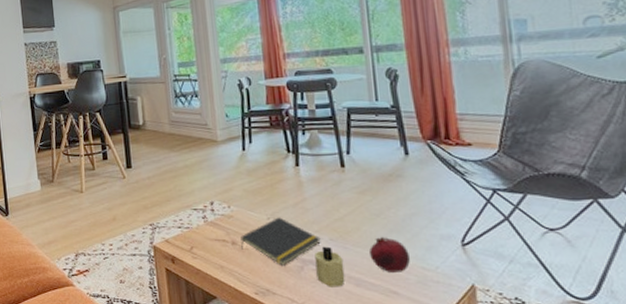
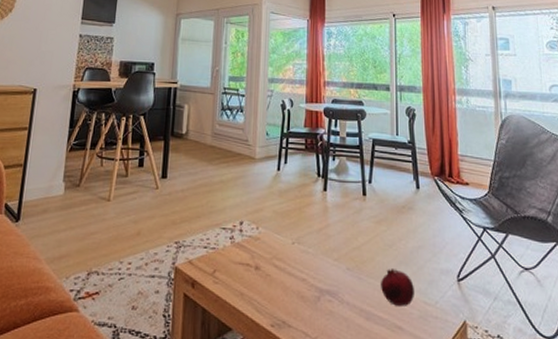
notepad: present [240,217,321,266] -> none [263,242,339,295]
candle: present [315,246,345,287] -> none [332,276,357,321]

